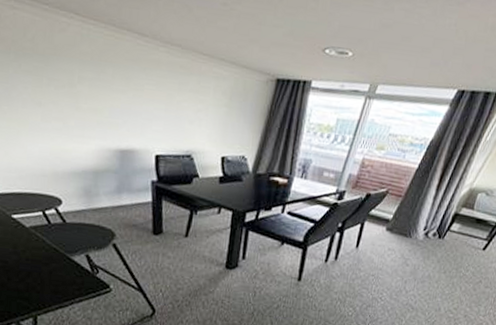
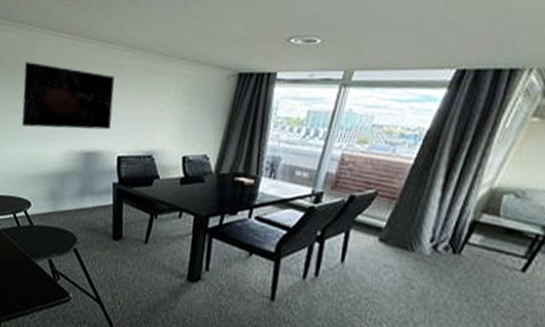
wall art: none [42,47,150,128] -> present [21,62,115,130]

